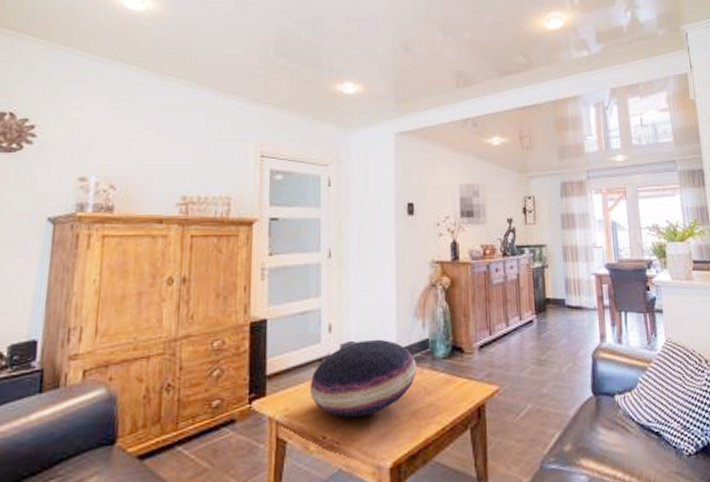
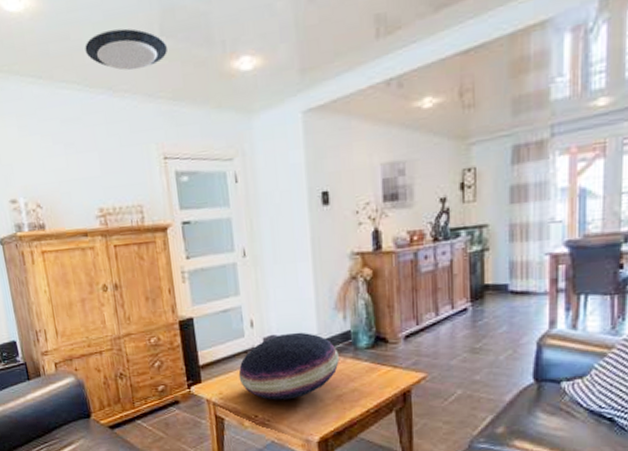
ceiling light: none [199,41,279,77] -> present [85,28,167,71]

